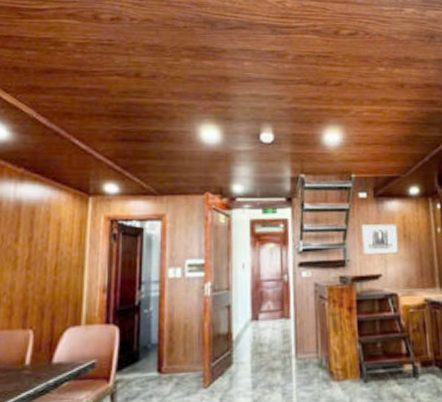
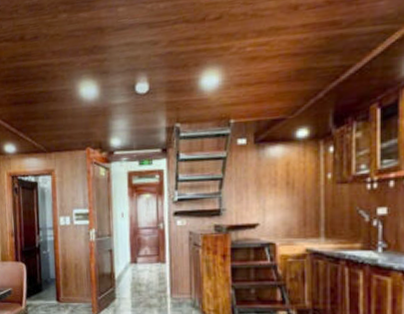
wall art: present [361,223,400,256] -> none [238,170,281,205]

